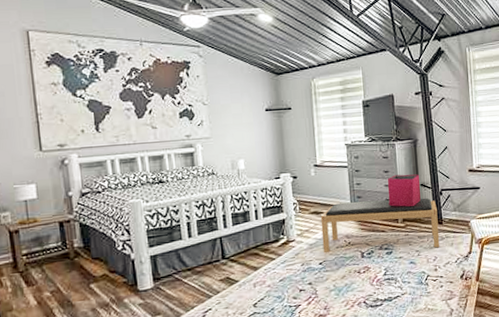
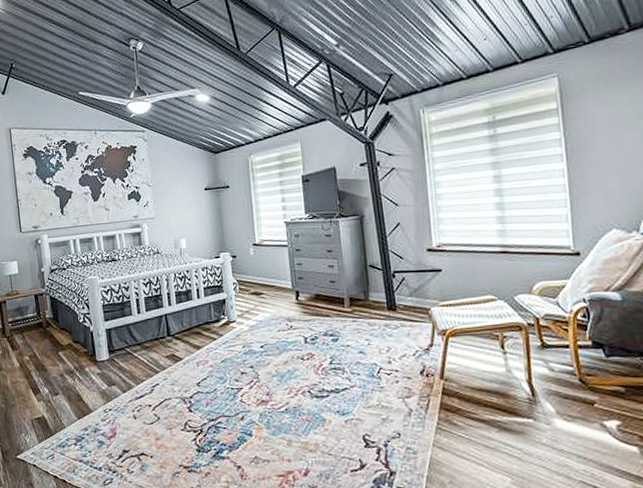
bench: present [320,198,440,254] -> none [260,280,394,338]
storage bin: present [387,174,421,207] -> none [331,254,370,290]

